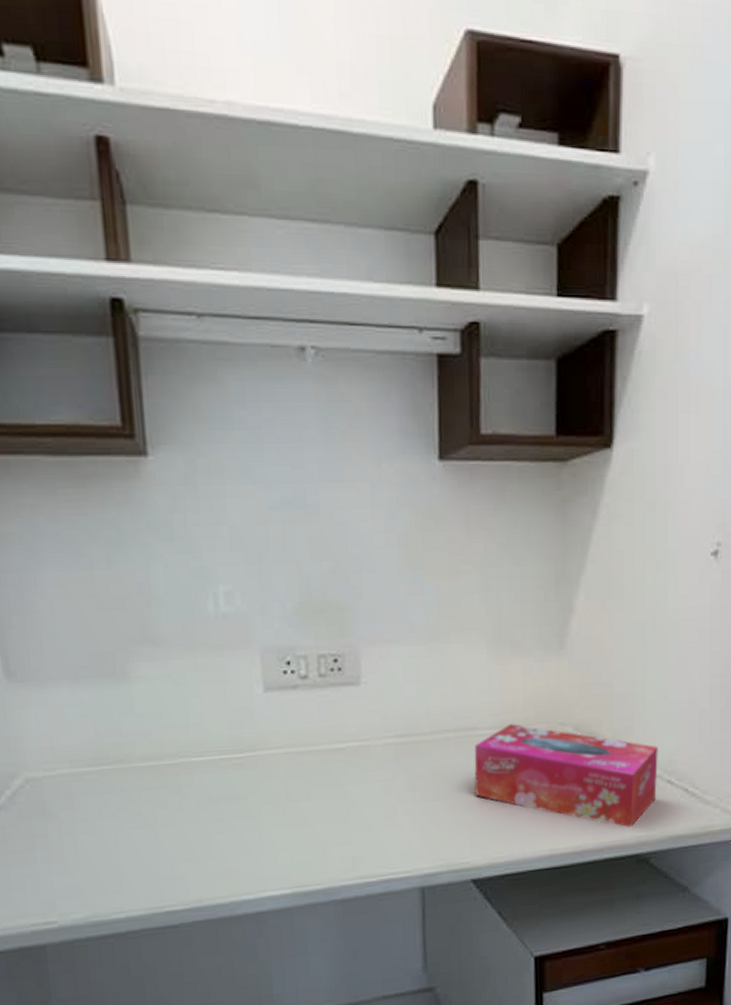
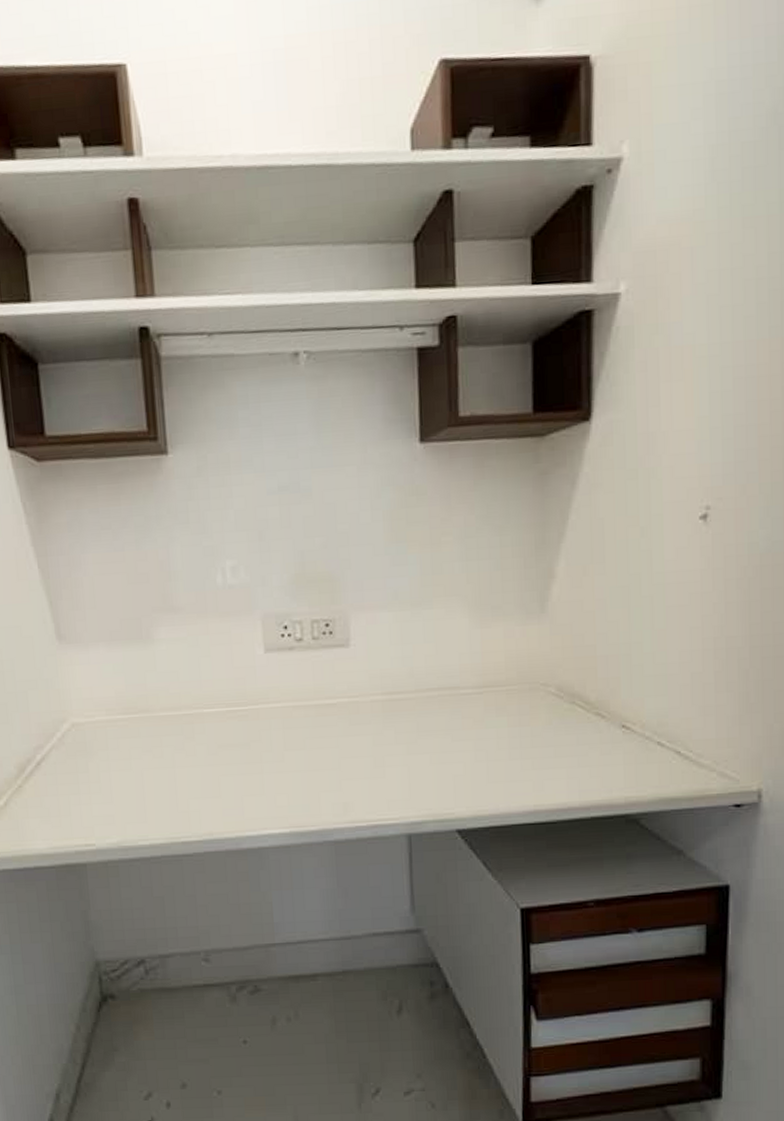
tissue box: present [474,724,658,828] -> none [457,684,647,788]

